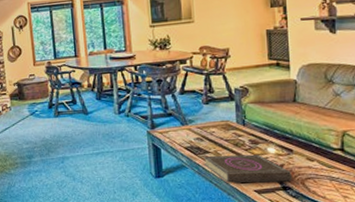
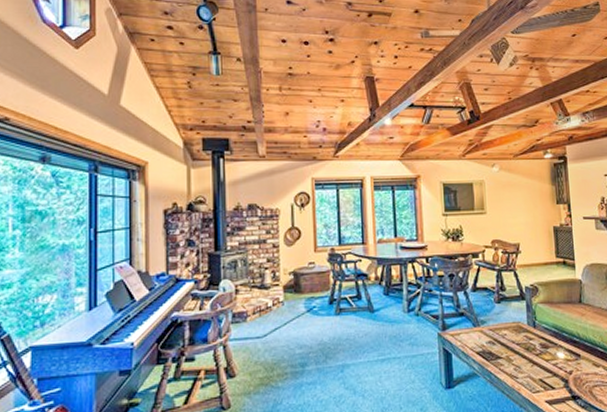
book: present [203,154,292,183] -> none [495,359,580,393]

